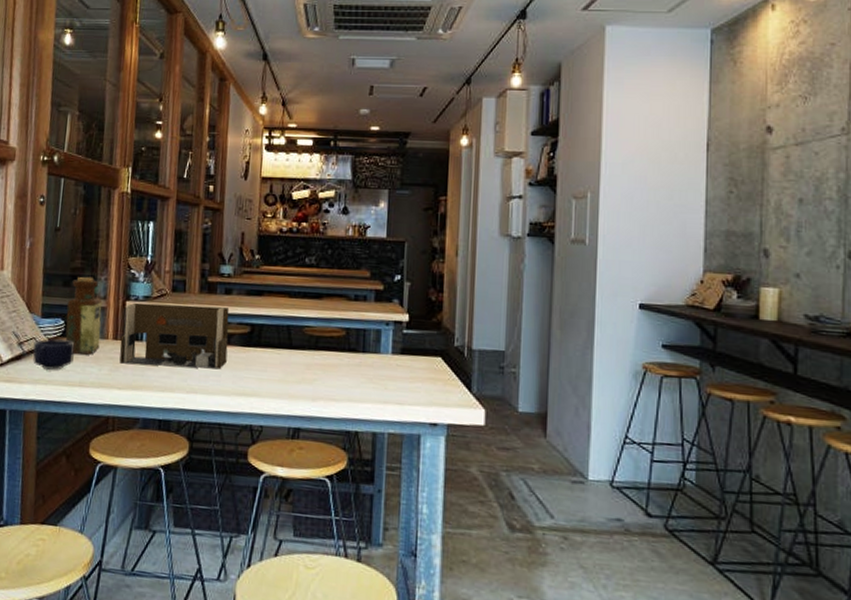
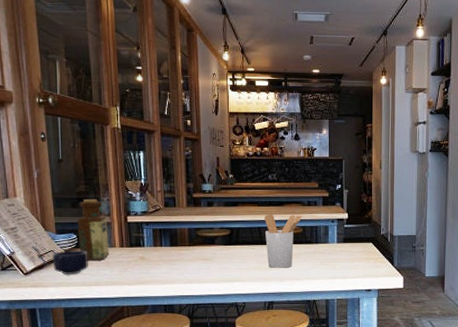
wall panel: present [119,302,230,370] -> none [126,216,214,265]
utensil holder: none [295,308,347,383] -> present [264,213,303,268]

